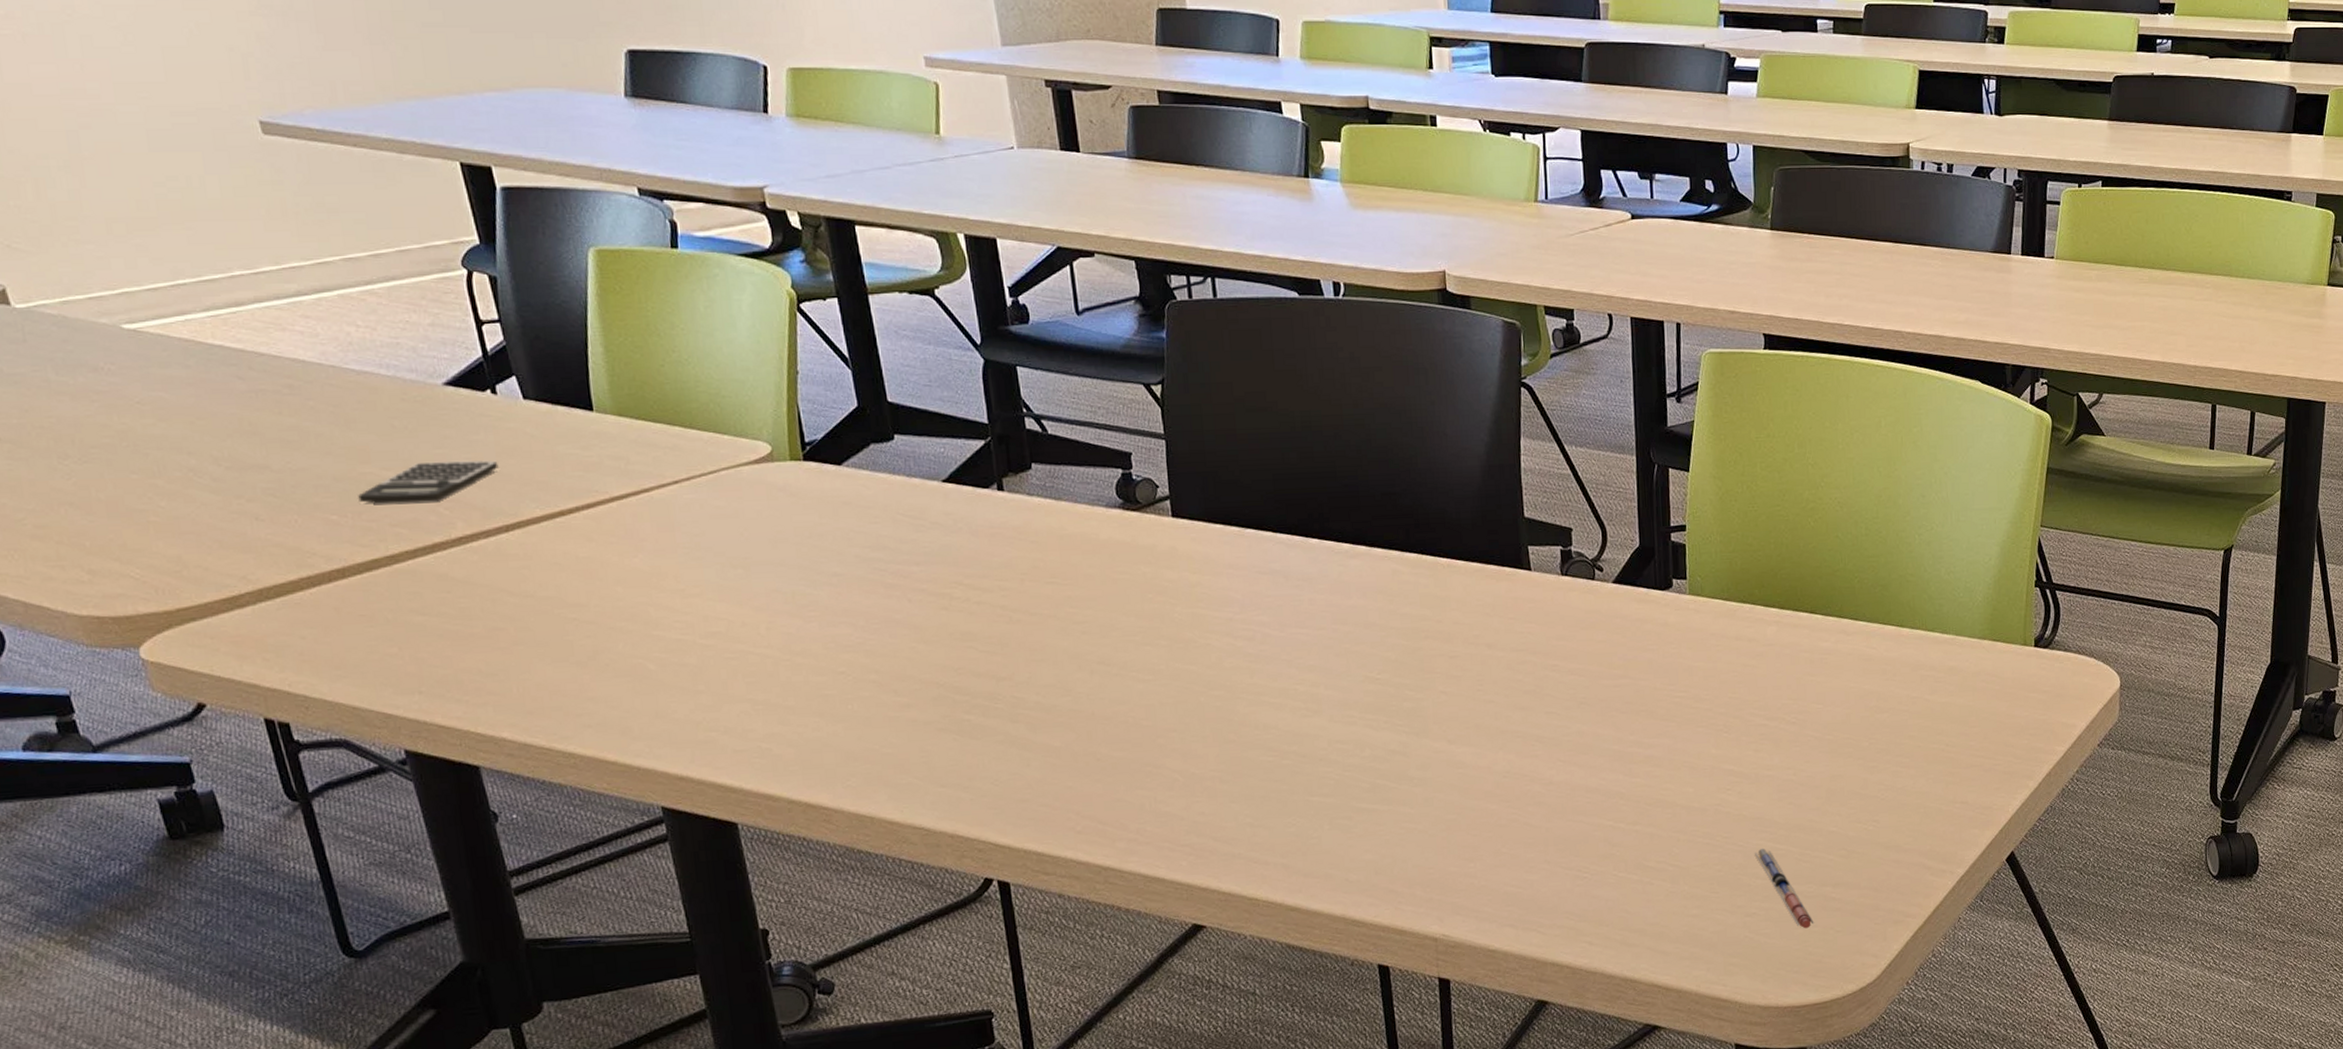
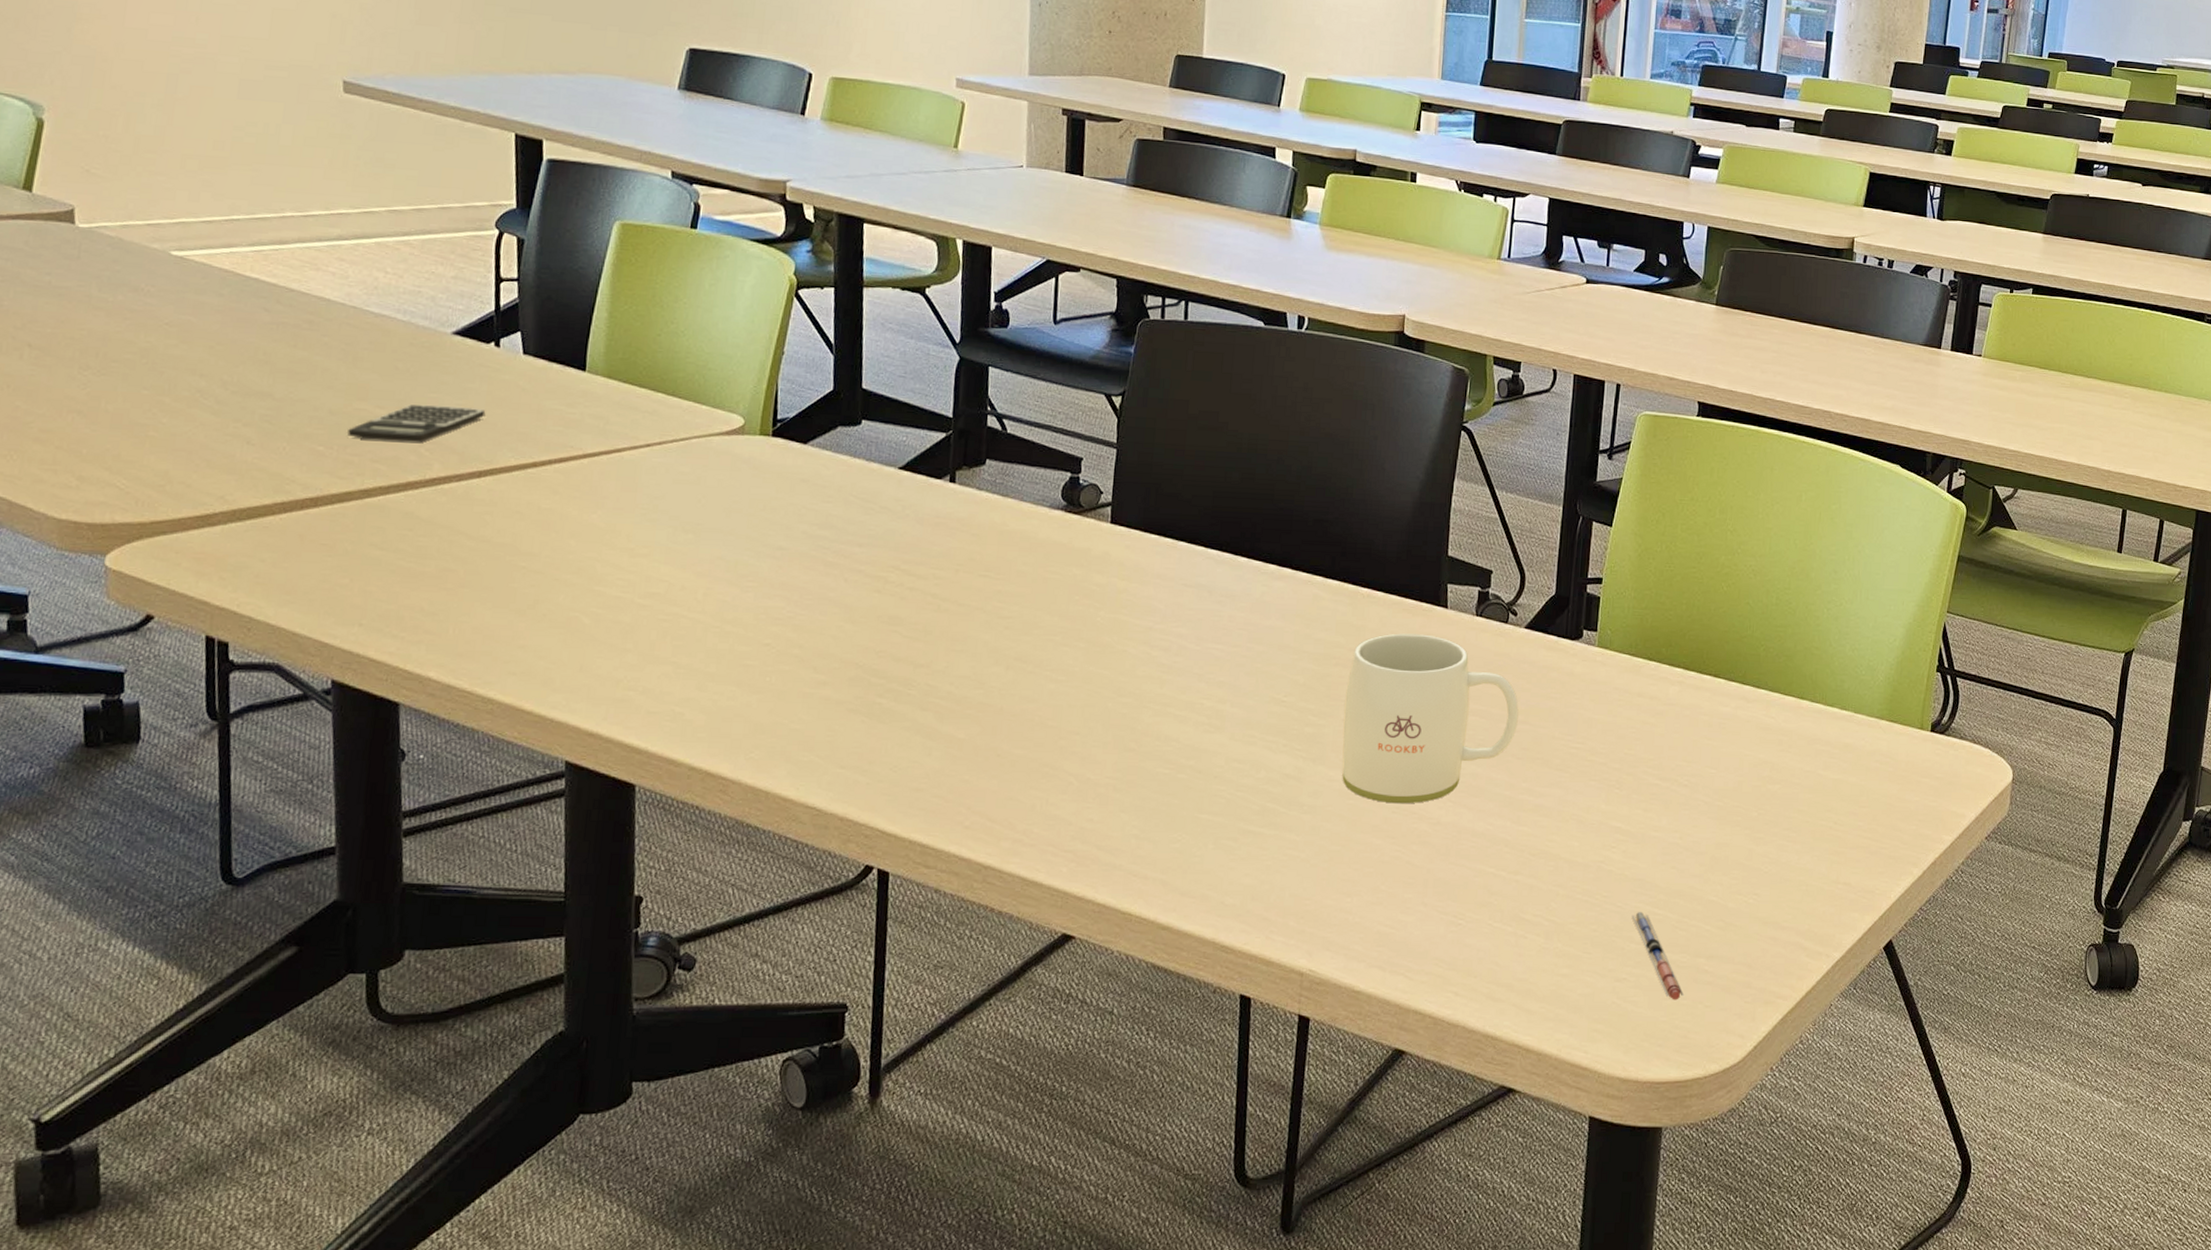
mug: none [1439,599,1618,769] -> present [1342,633,1519,804]

